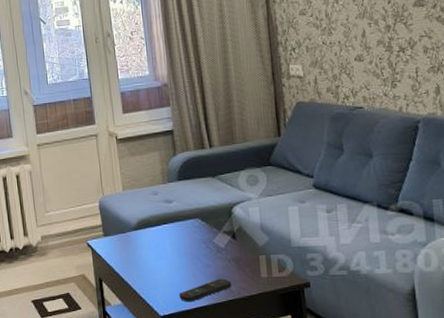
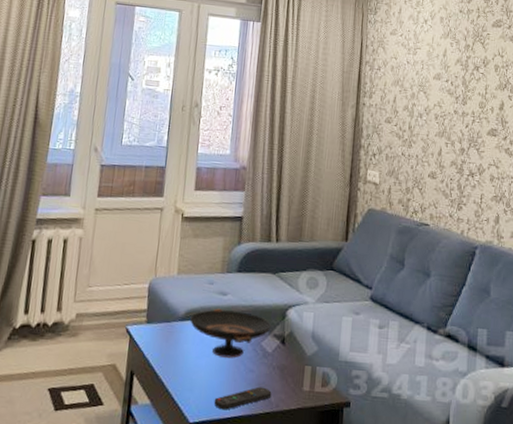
decorative bowl: none [141,215,219,257] -> present [189,308,271,358]

